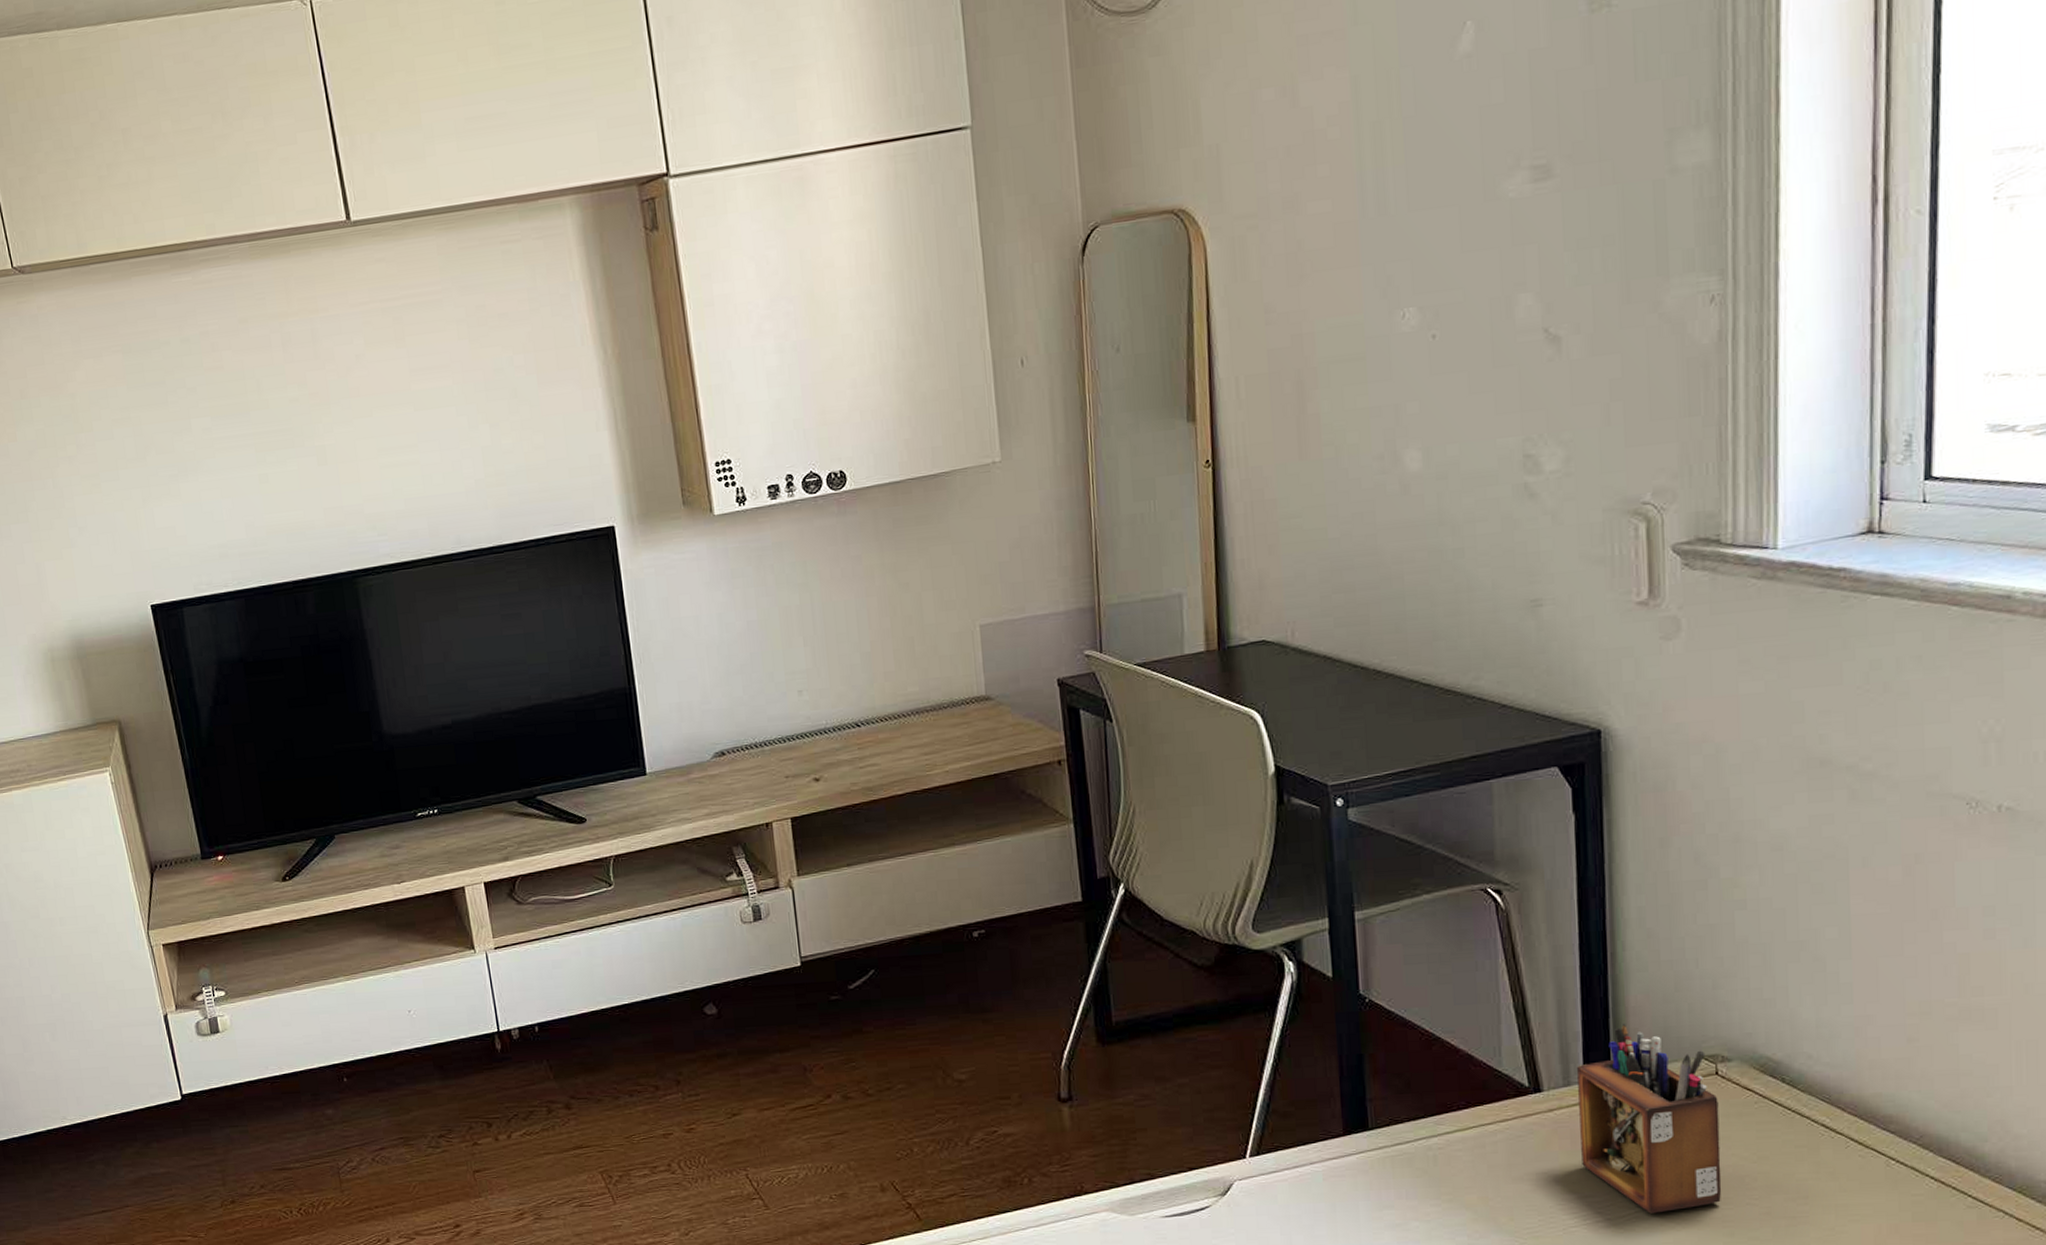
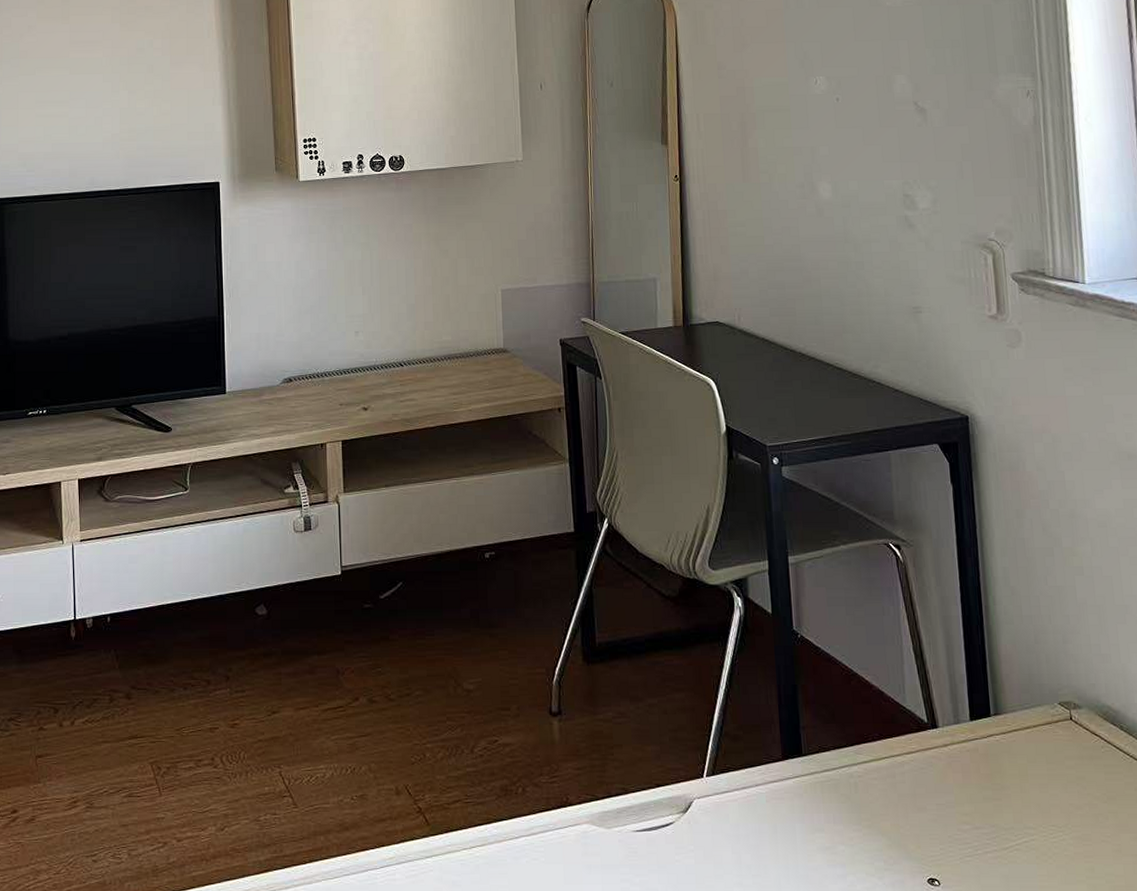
desk organizer: present [1577,1022,1722,1214] -> none [964,668,1082,847]

